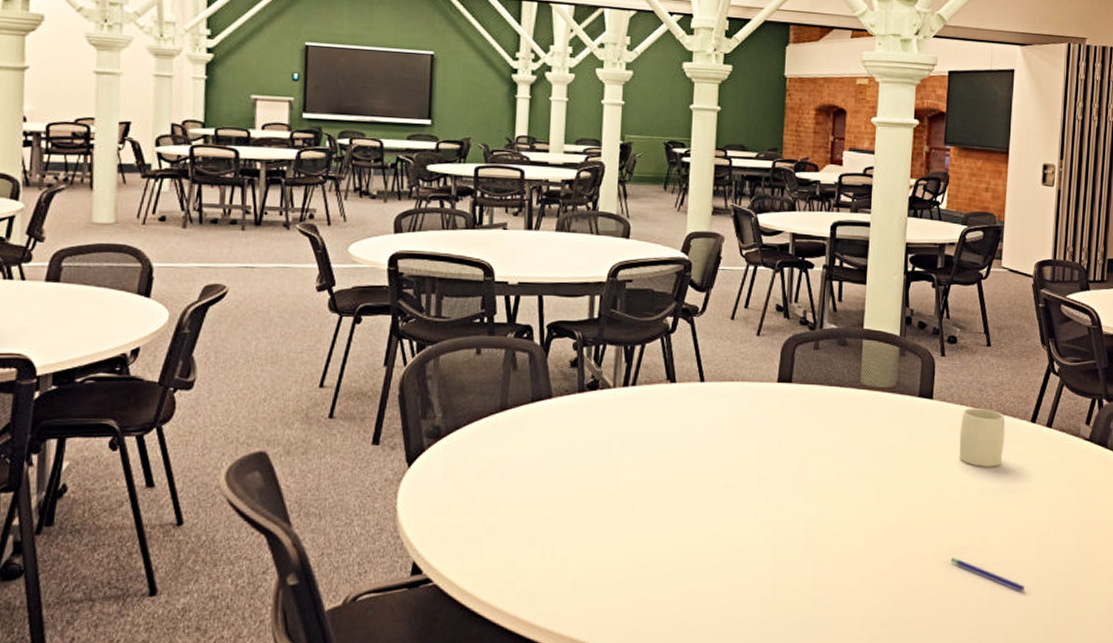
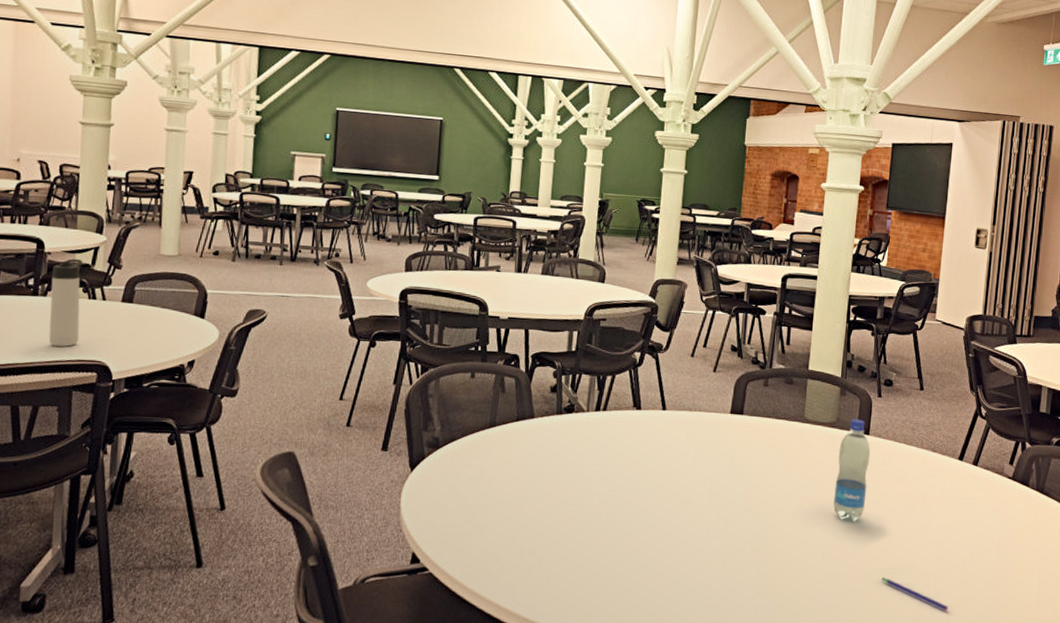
bottle: none [896,382,935,497] -> present [833,419,871,522]
mug: present [959,408,1005,467] -> none [891,445,935,498]

